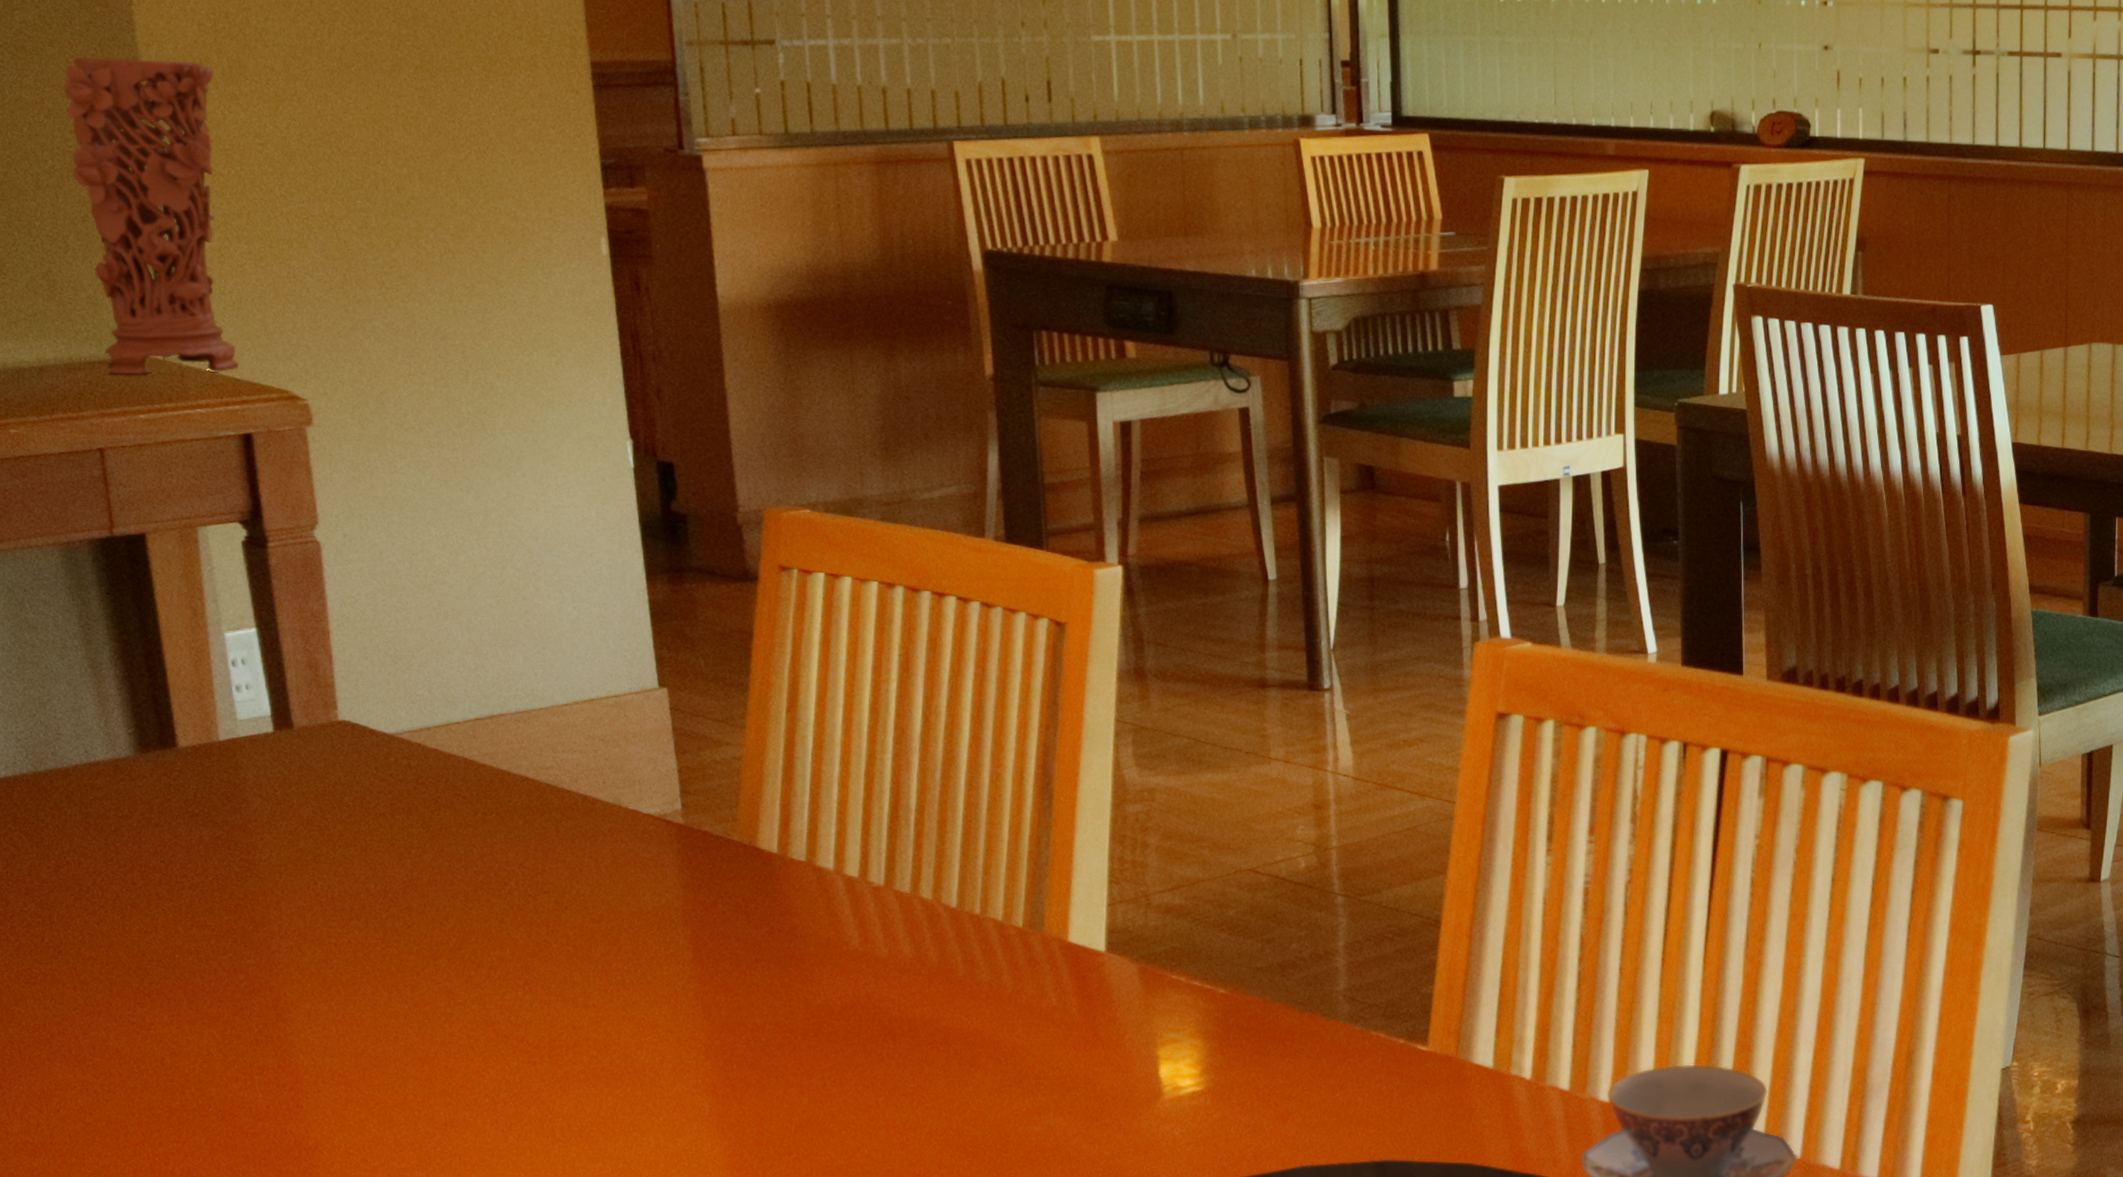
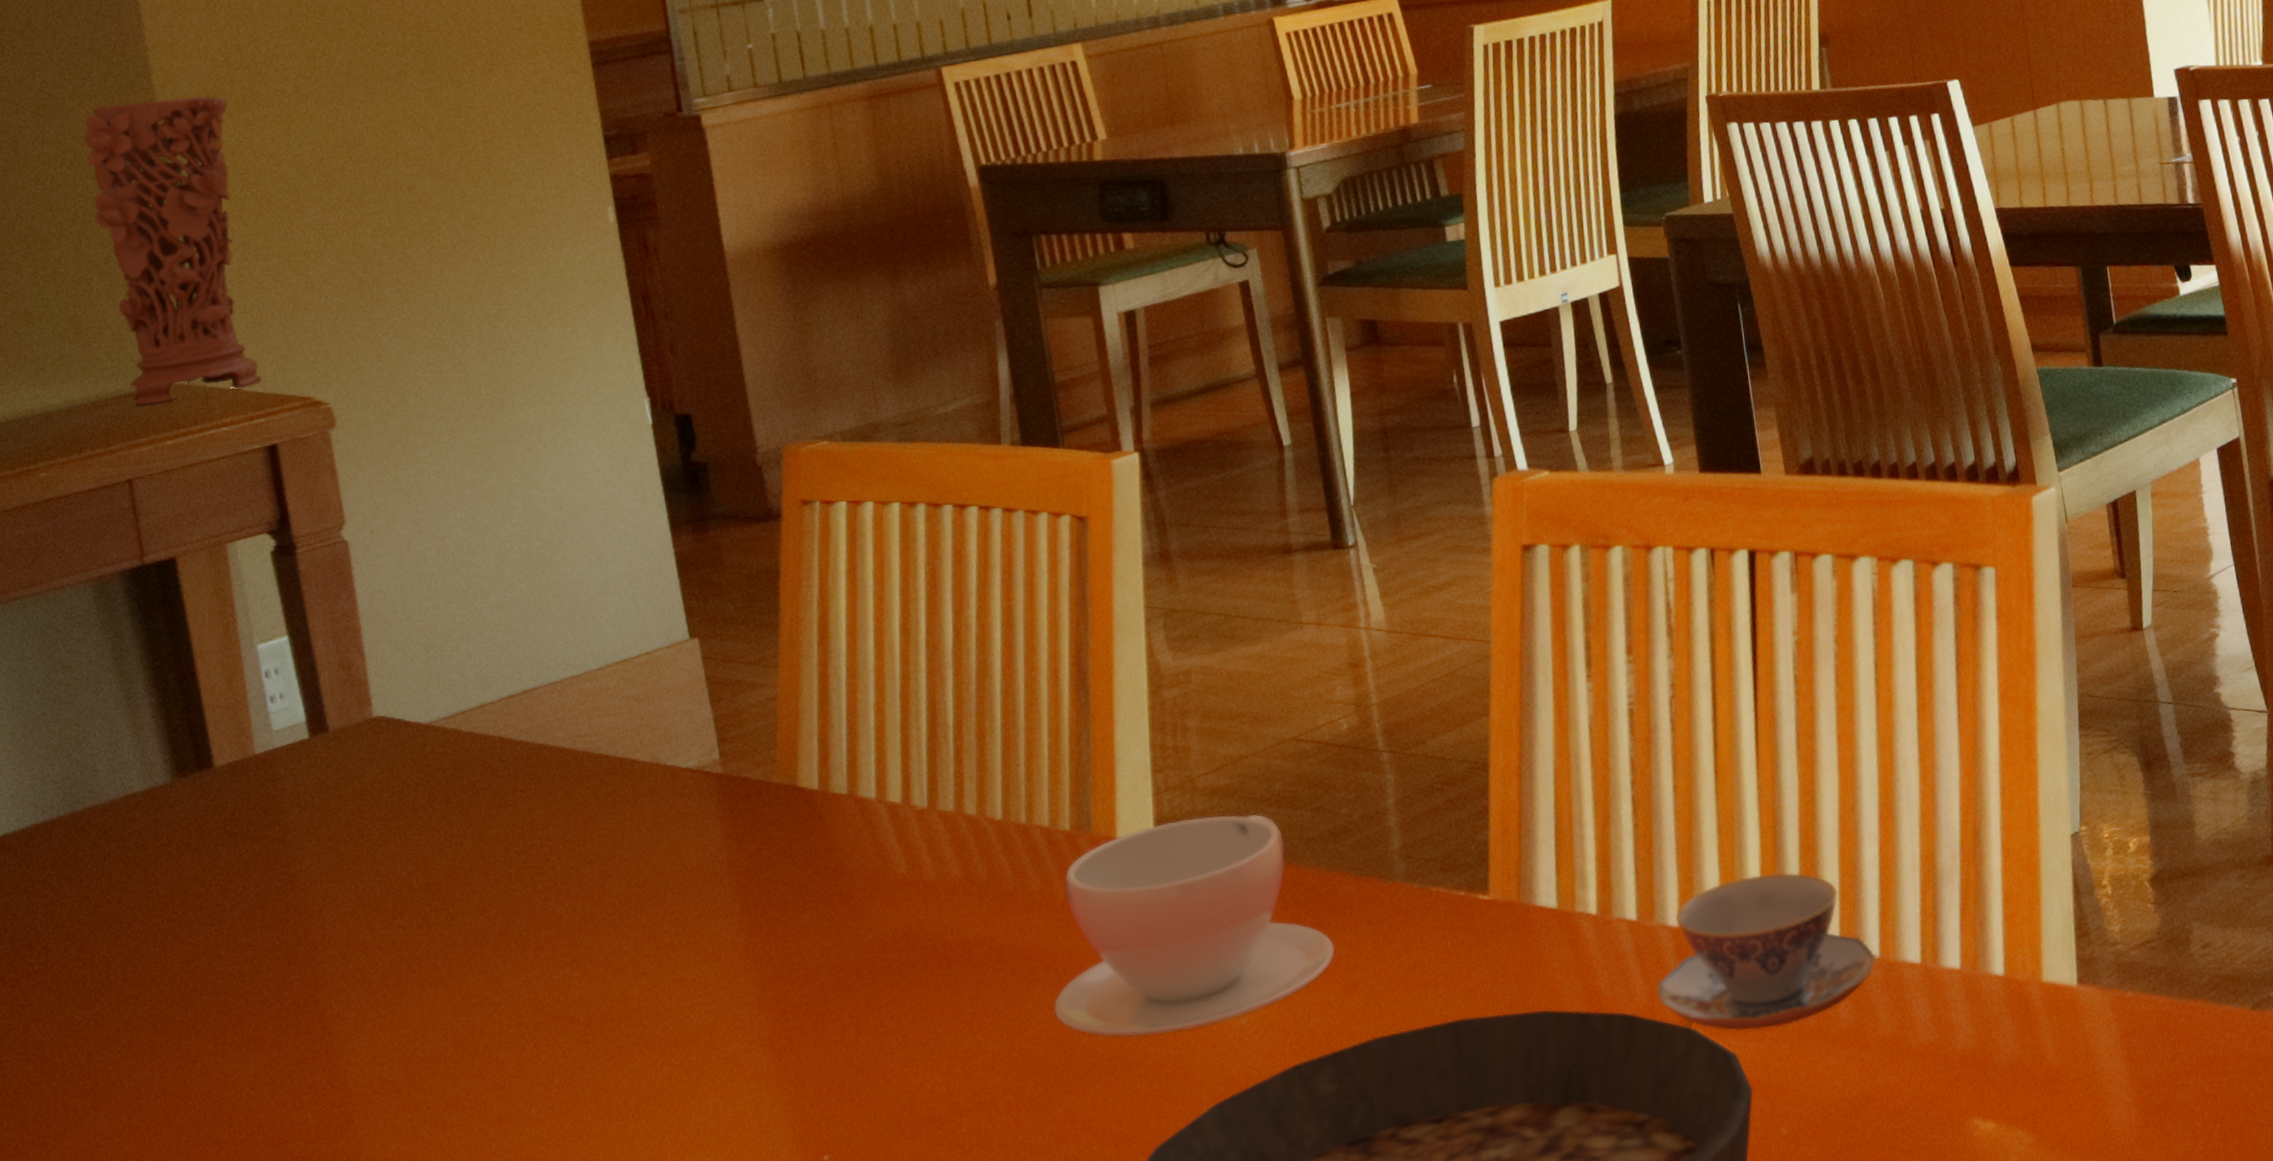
teacup: none [992,932,1273,1134] -> present [1053,814,1336,1038]

